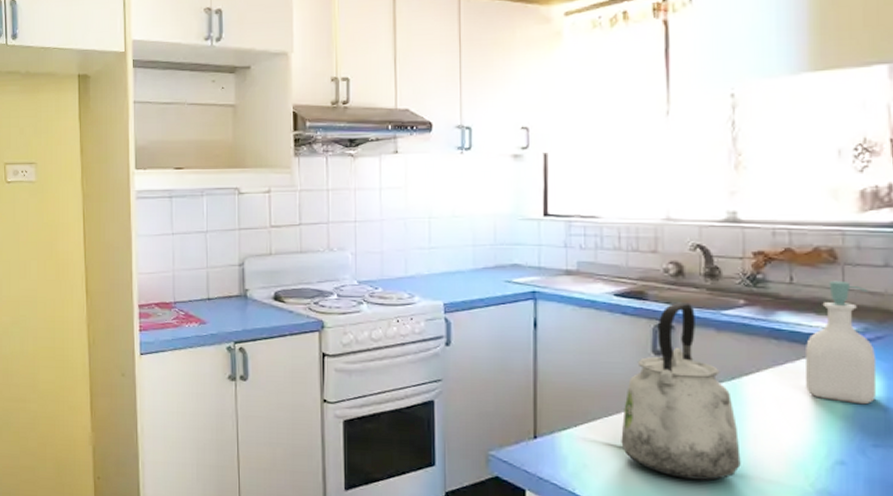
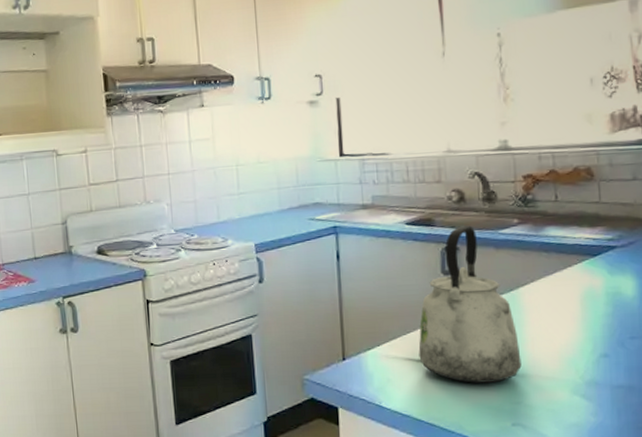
soap bottle: present [805,280,877,405] -> none [571,195,631,303]

